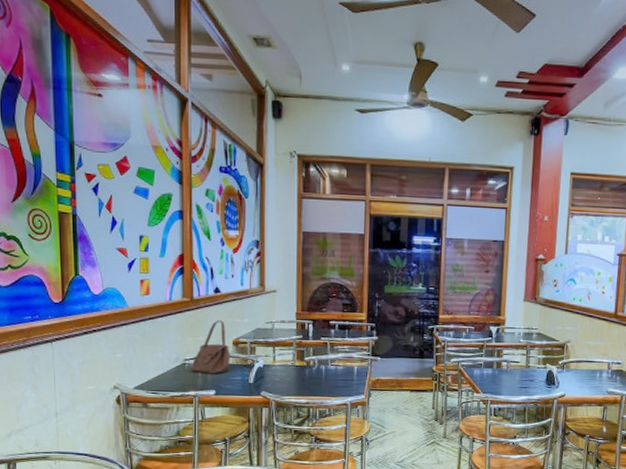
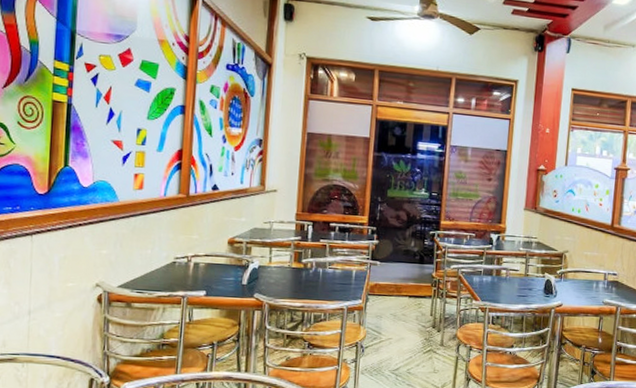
handbag: present [191,320,230,374] -> none [181,218,225,274]

